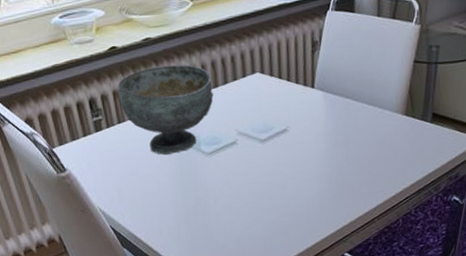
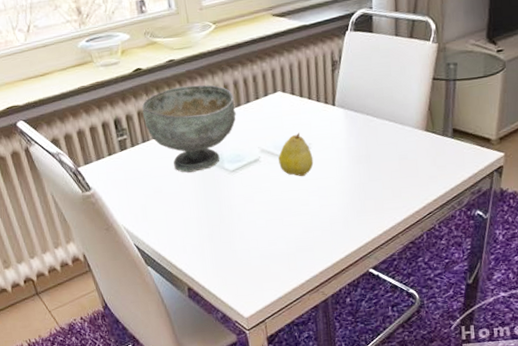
fruit: none [256,115,291,160] -> present [278,132,314,176]

